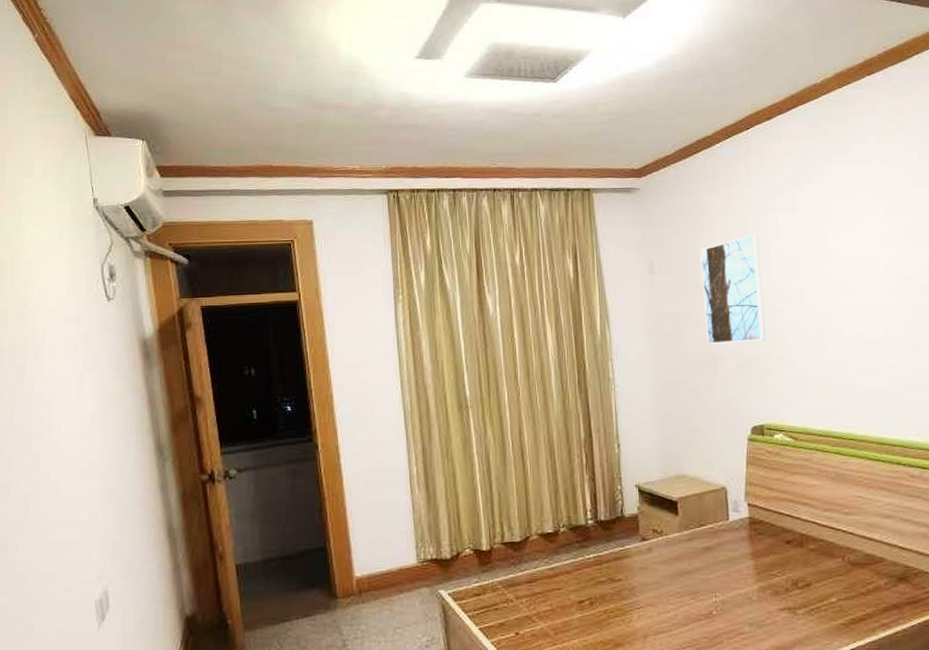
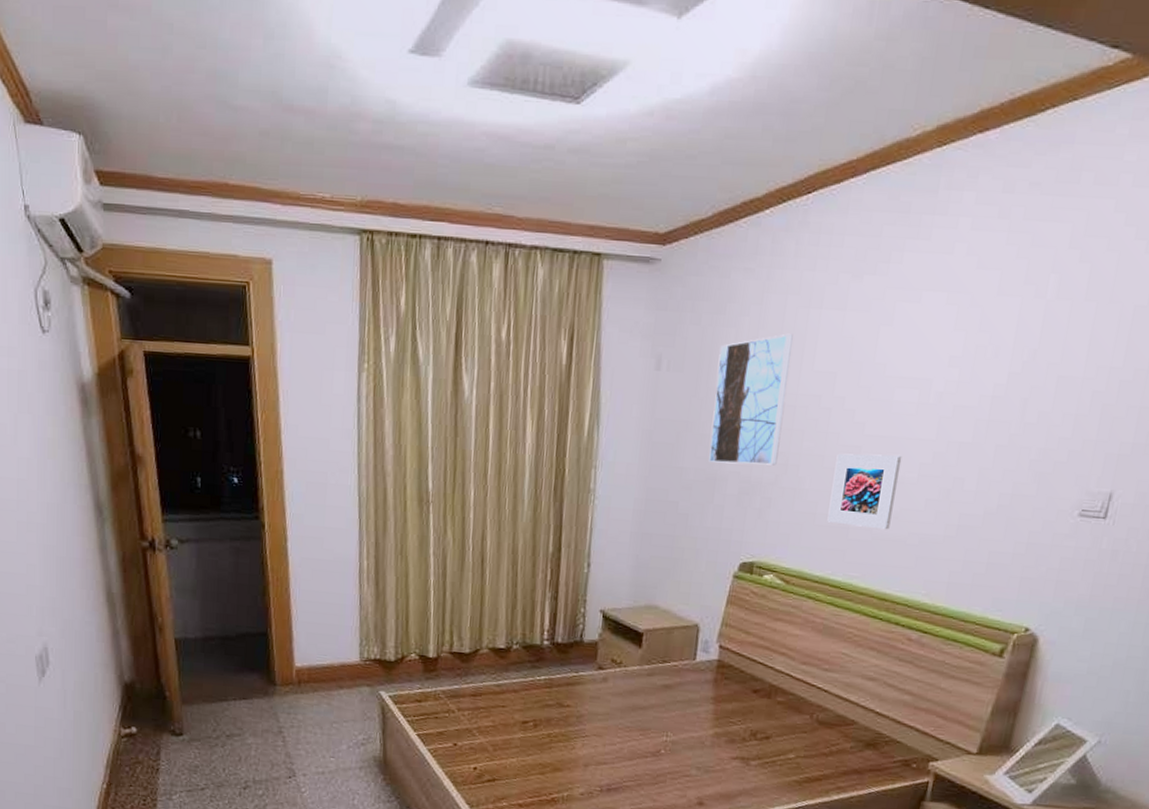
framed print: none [814,320,872,384] -> present [827,453,902,530]

